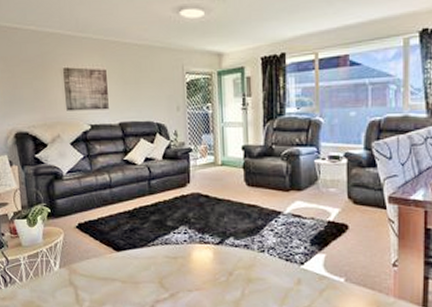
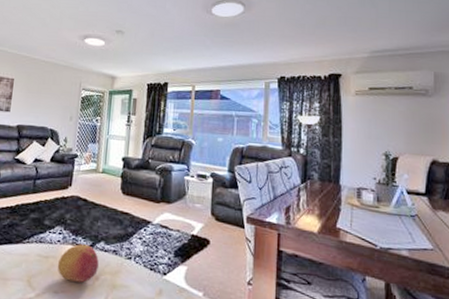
fruit: none [187,242,231,279] -> present [57,244,99,283]

